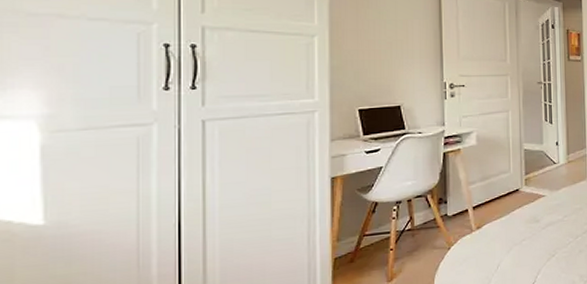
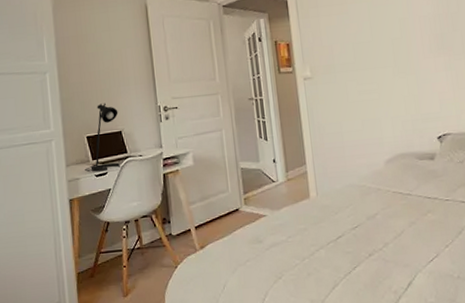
desk lamp: none [353,75,398,148] -> present [85,103,120,172]

